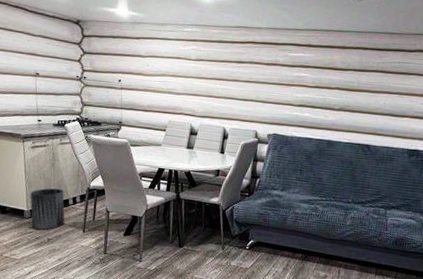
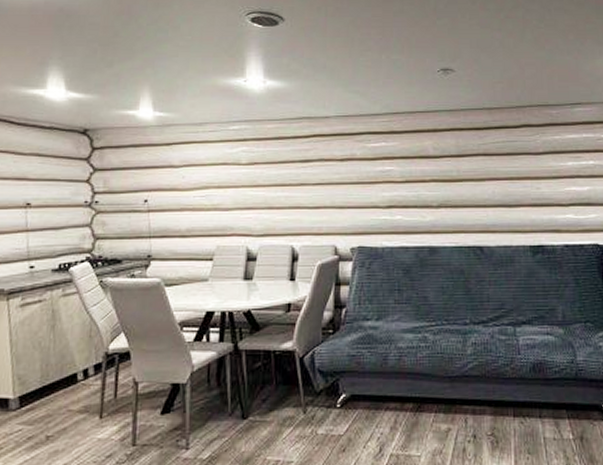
trash can: present [30,188,65,230] -> none [18,360,72,424]

